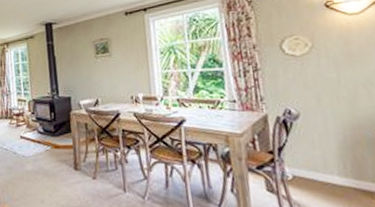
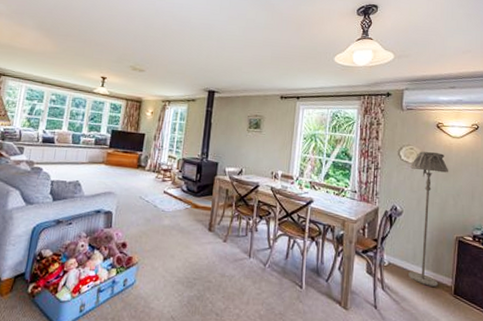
floor lamp: none [299,37,366,197] -> present [408,151,448,287]

